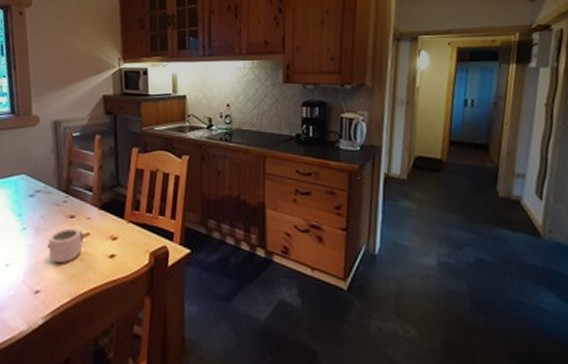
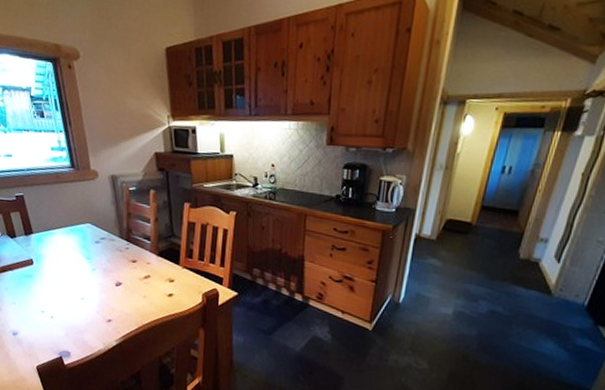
mug: present [48,228,85,264] -> none [115,270,146,299]

